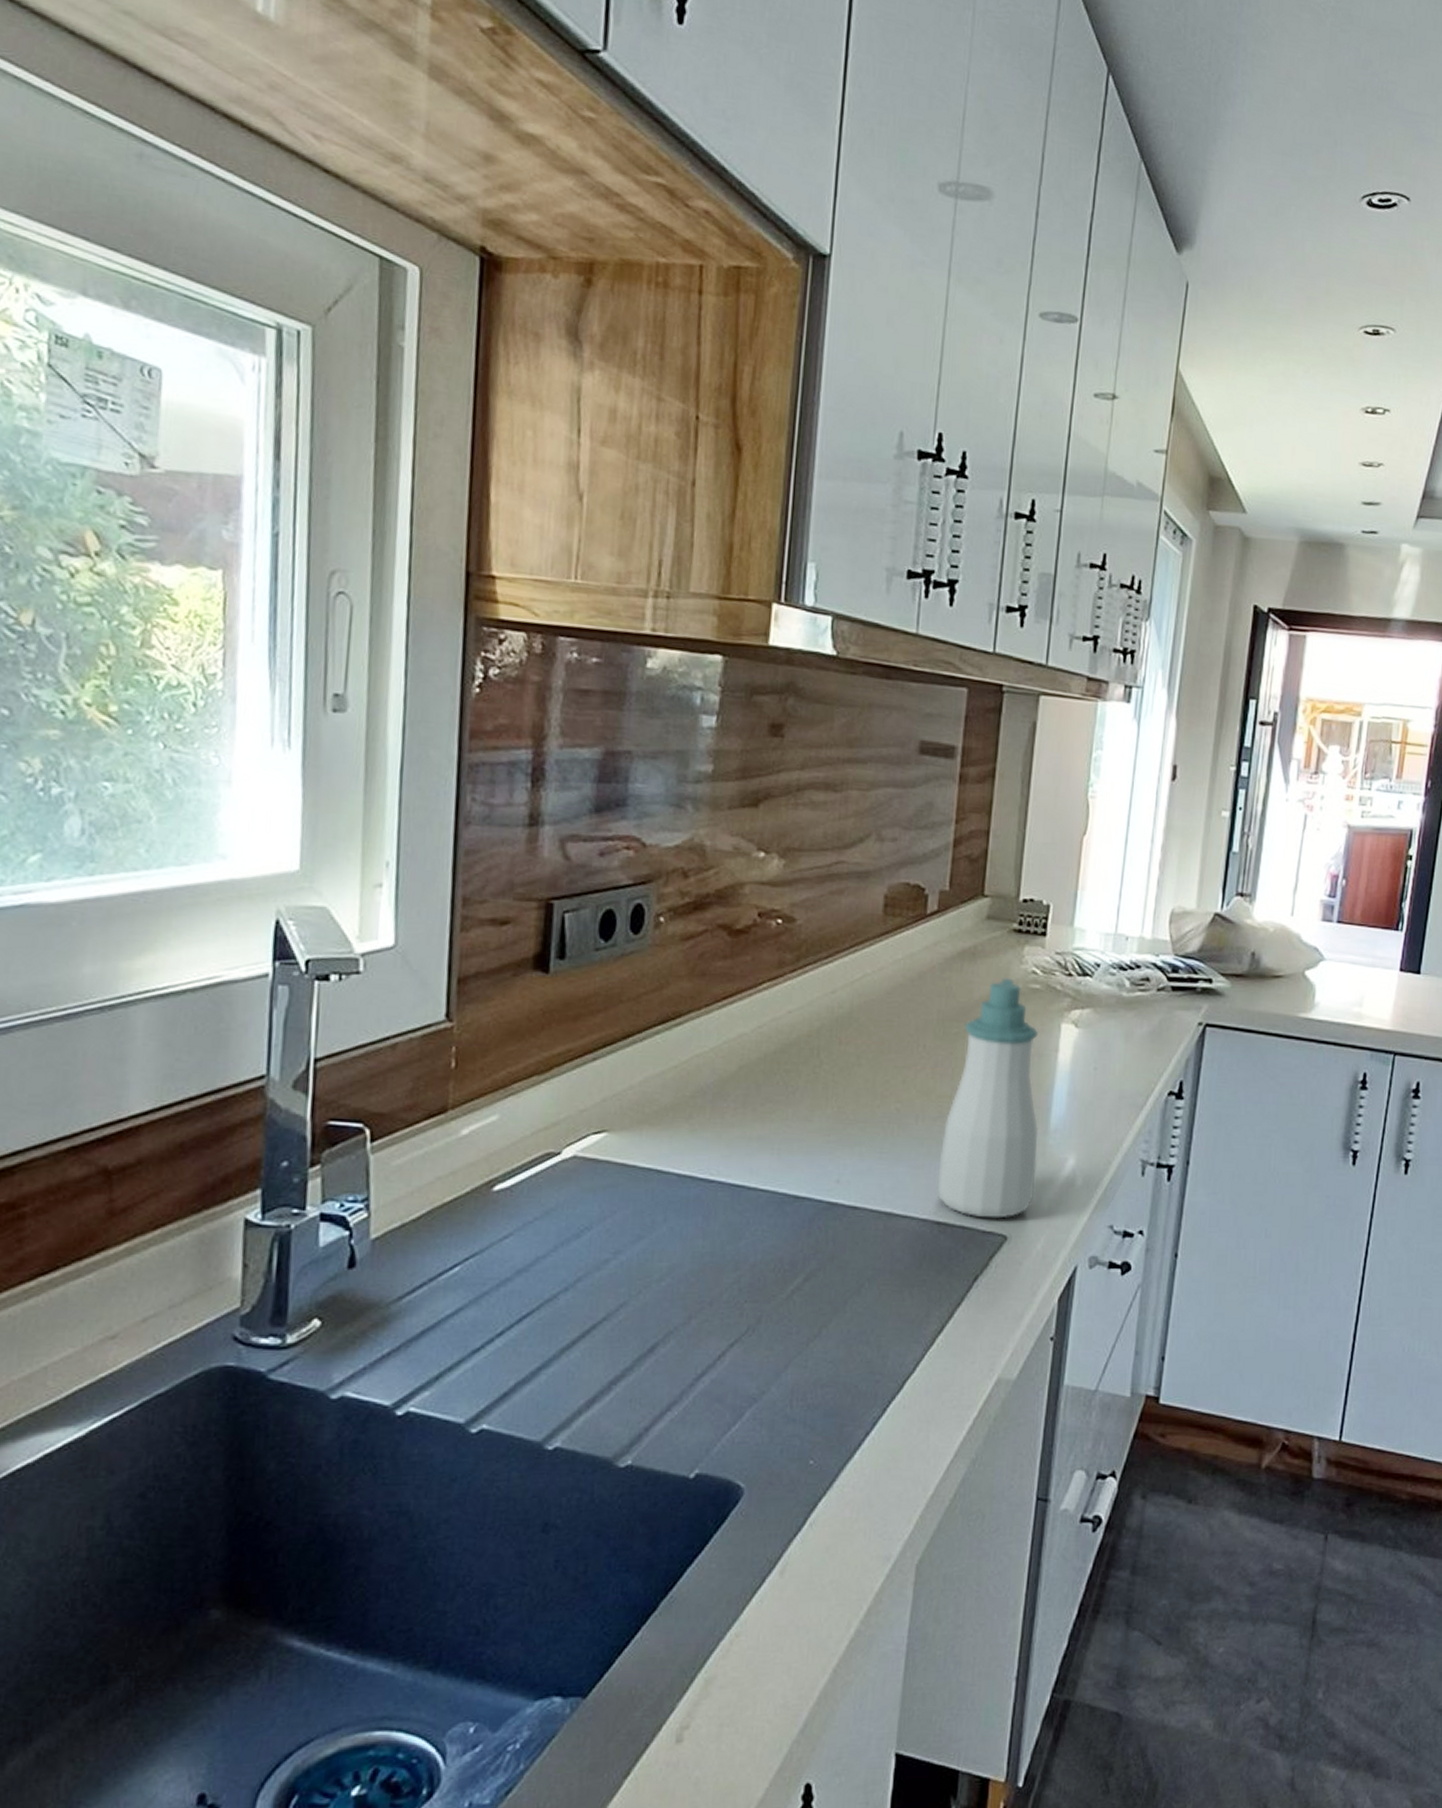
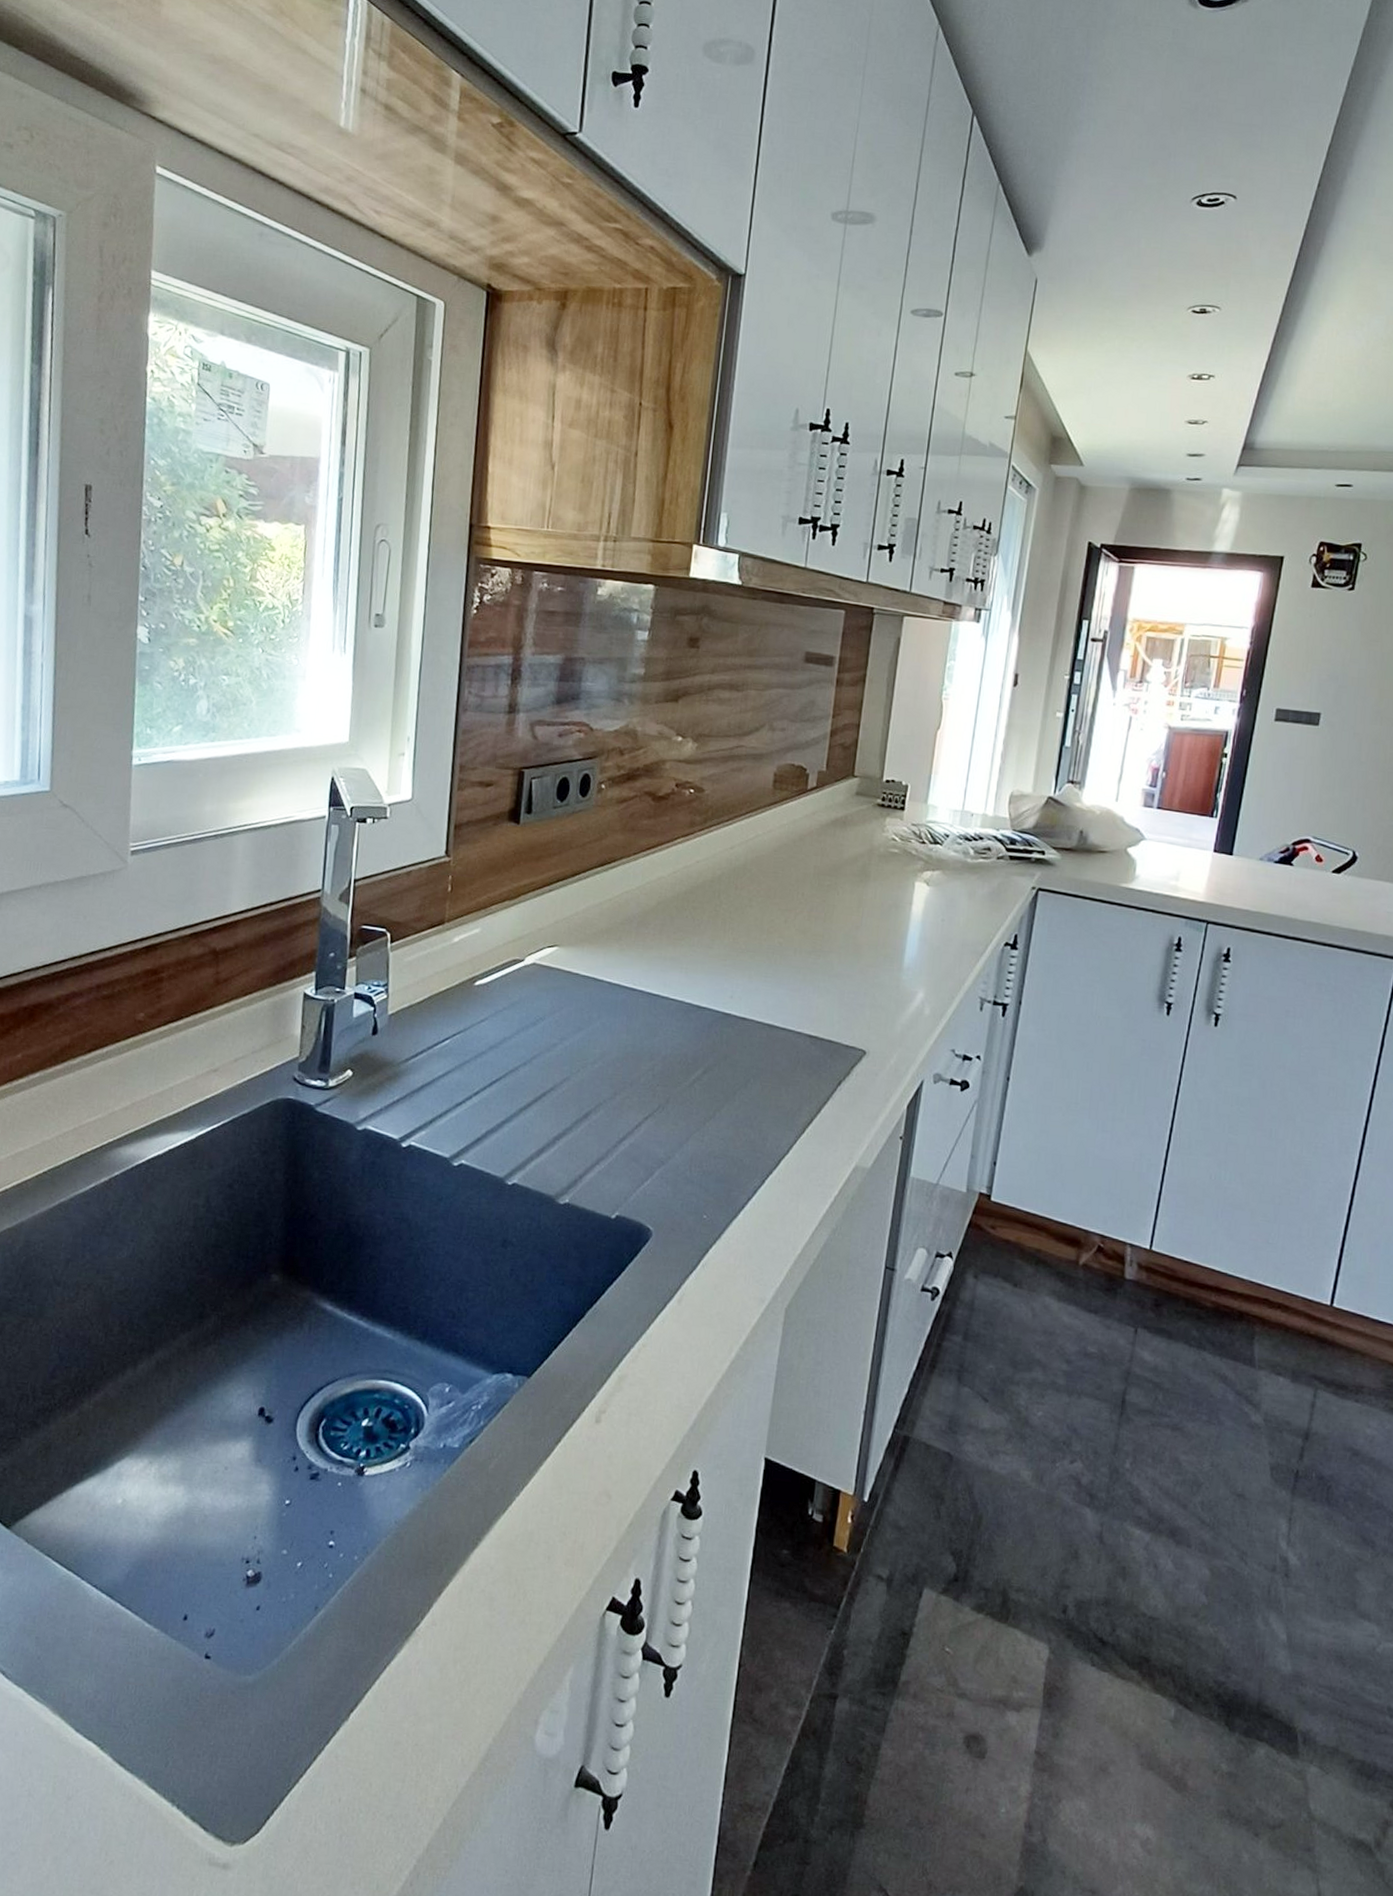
soap bottle: present [937,978,1039,1219] -> none [810,843,896,1036]

